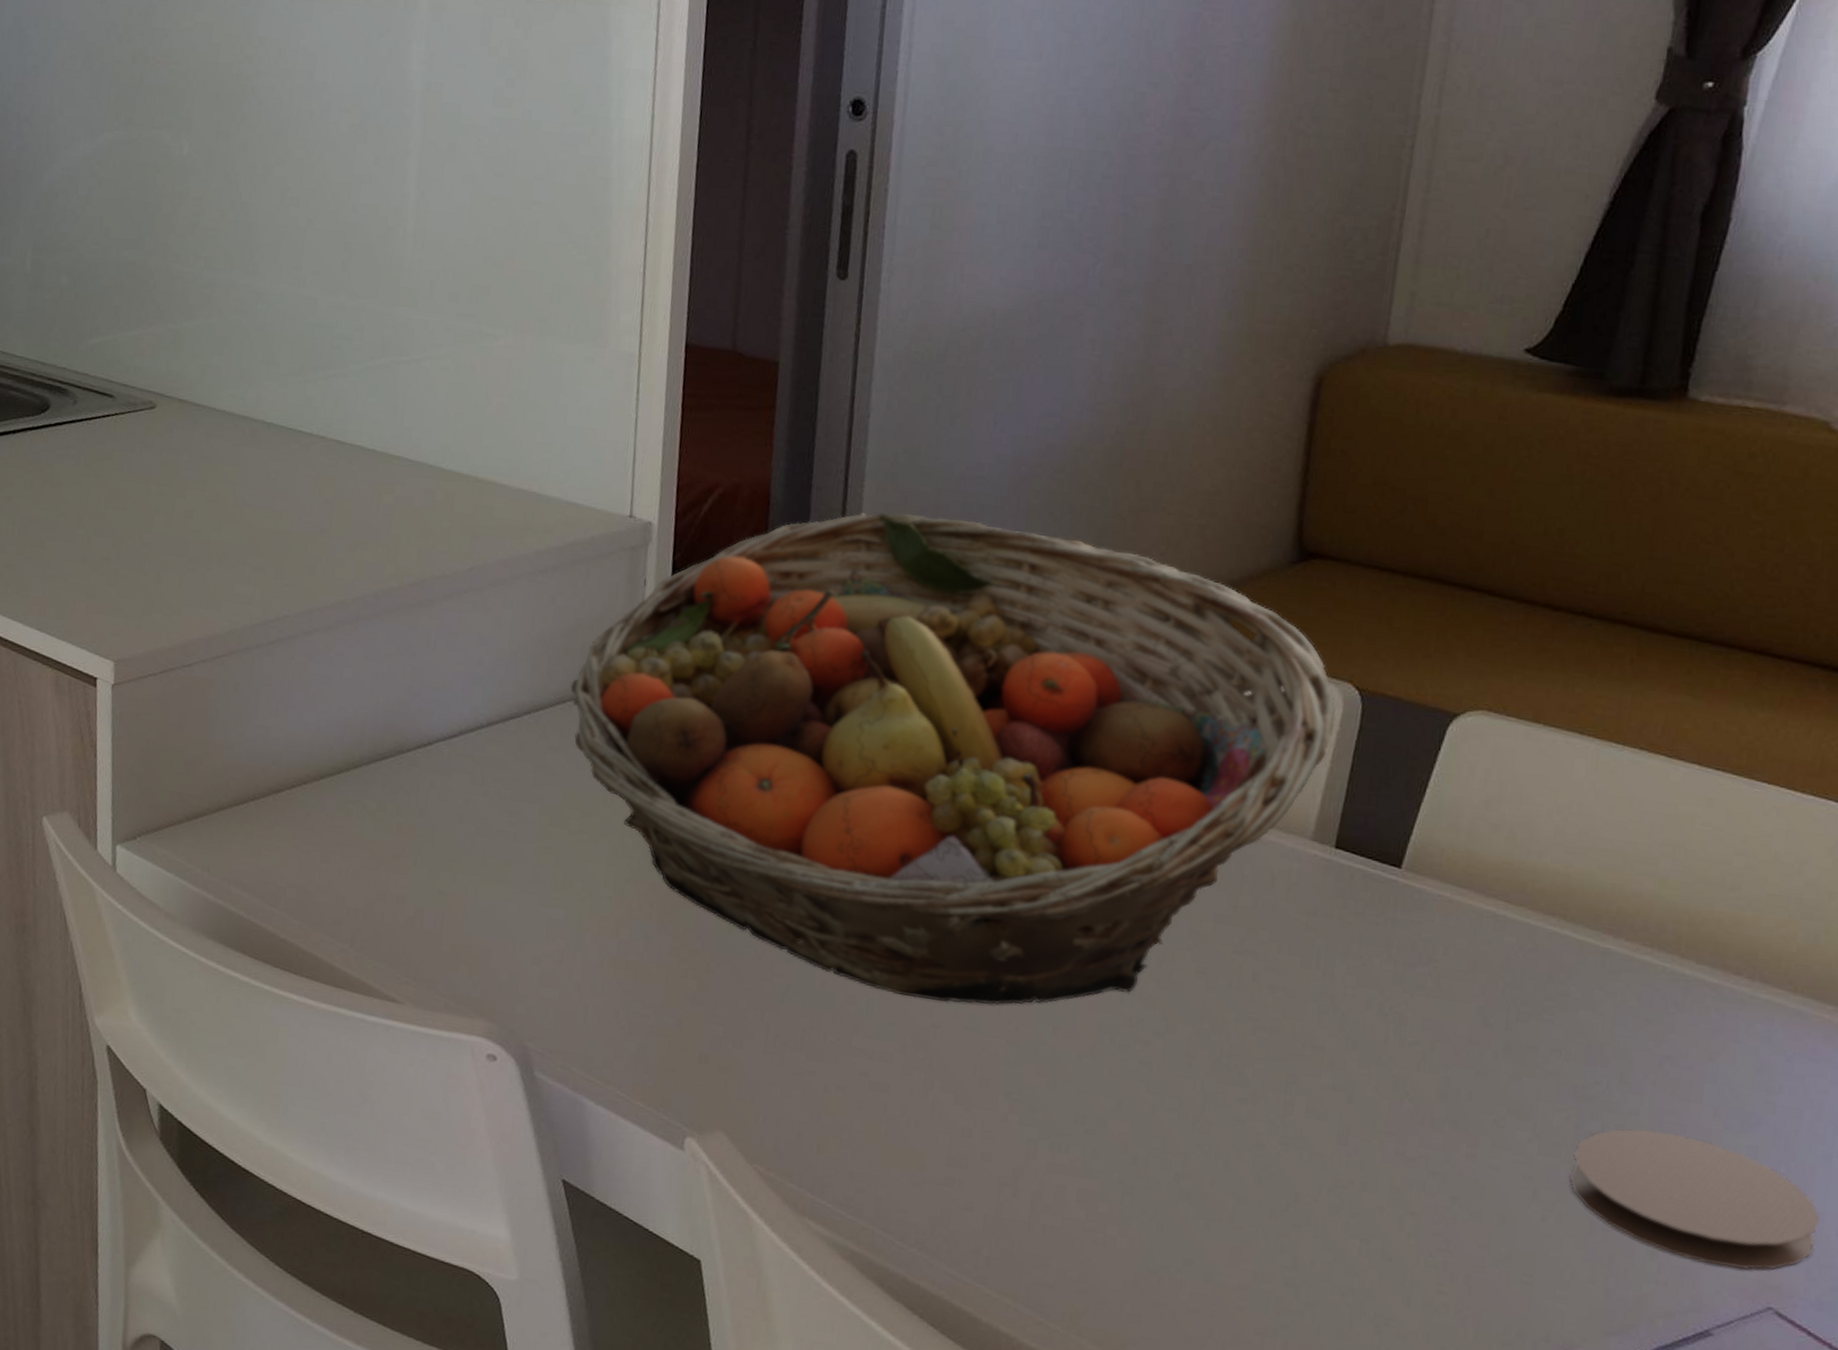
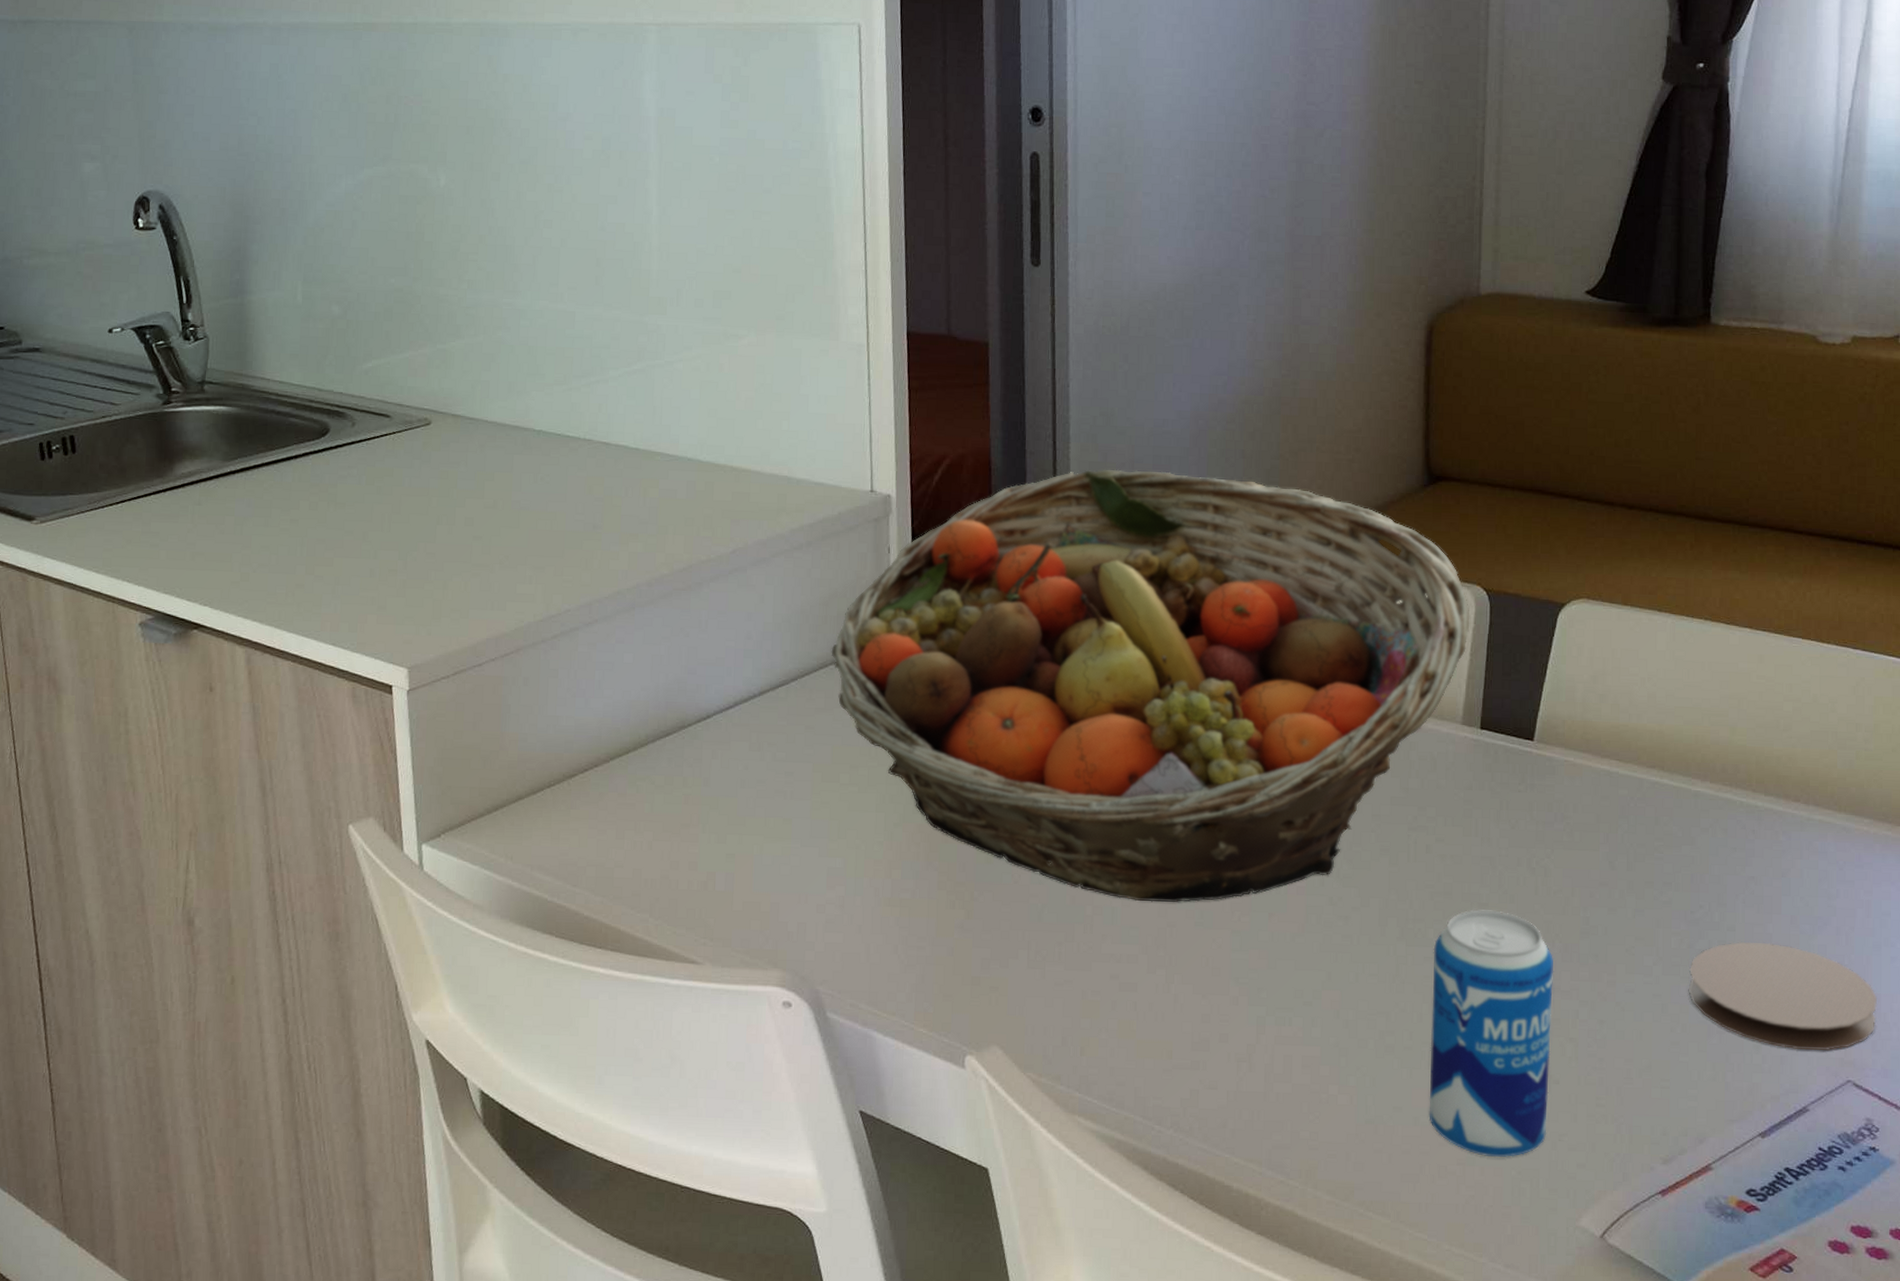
beverage can: none [1225,1051,1400,1335] -> present [1429,909,1554,1158]

